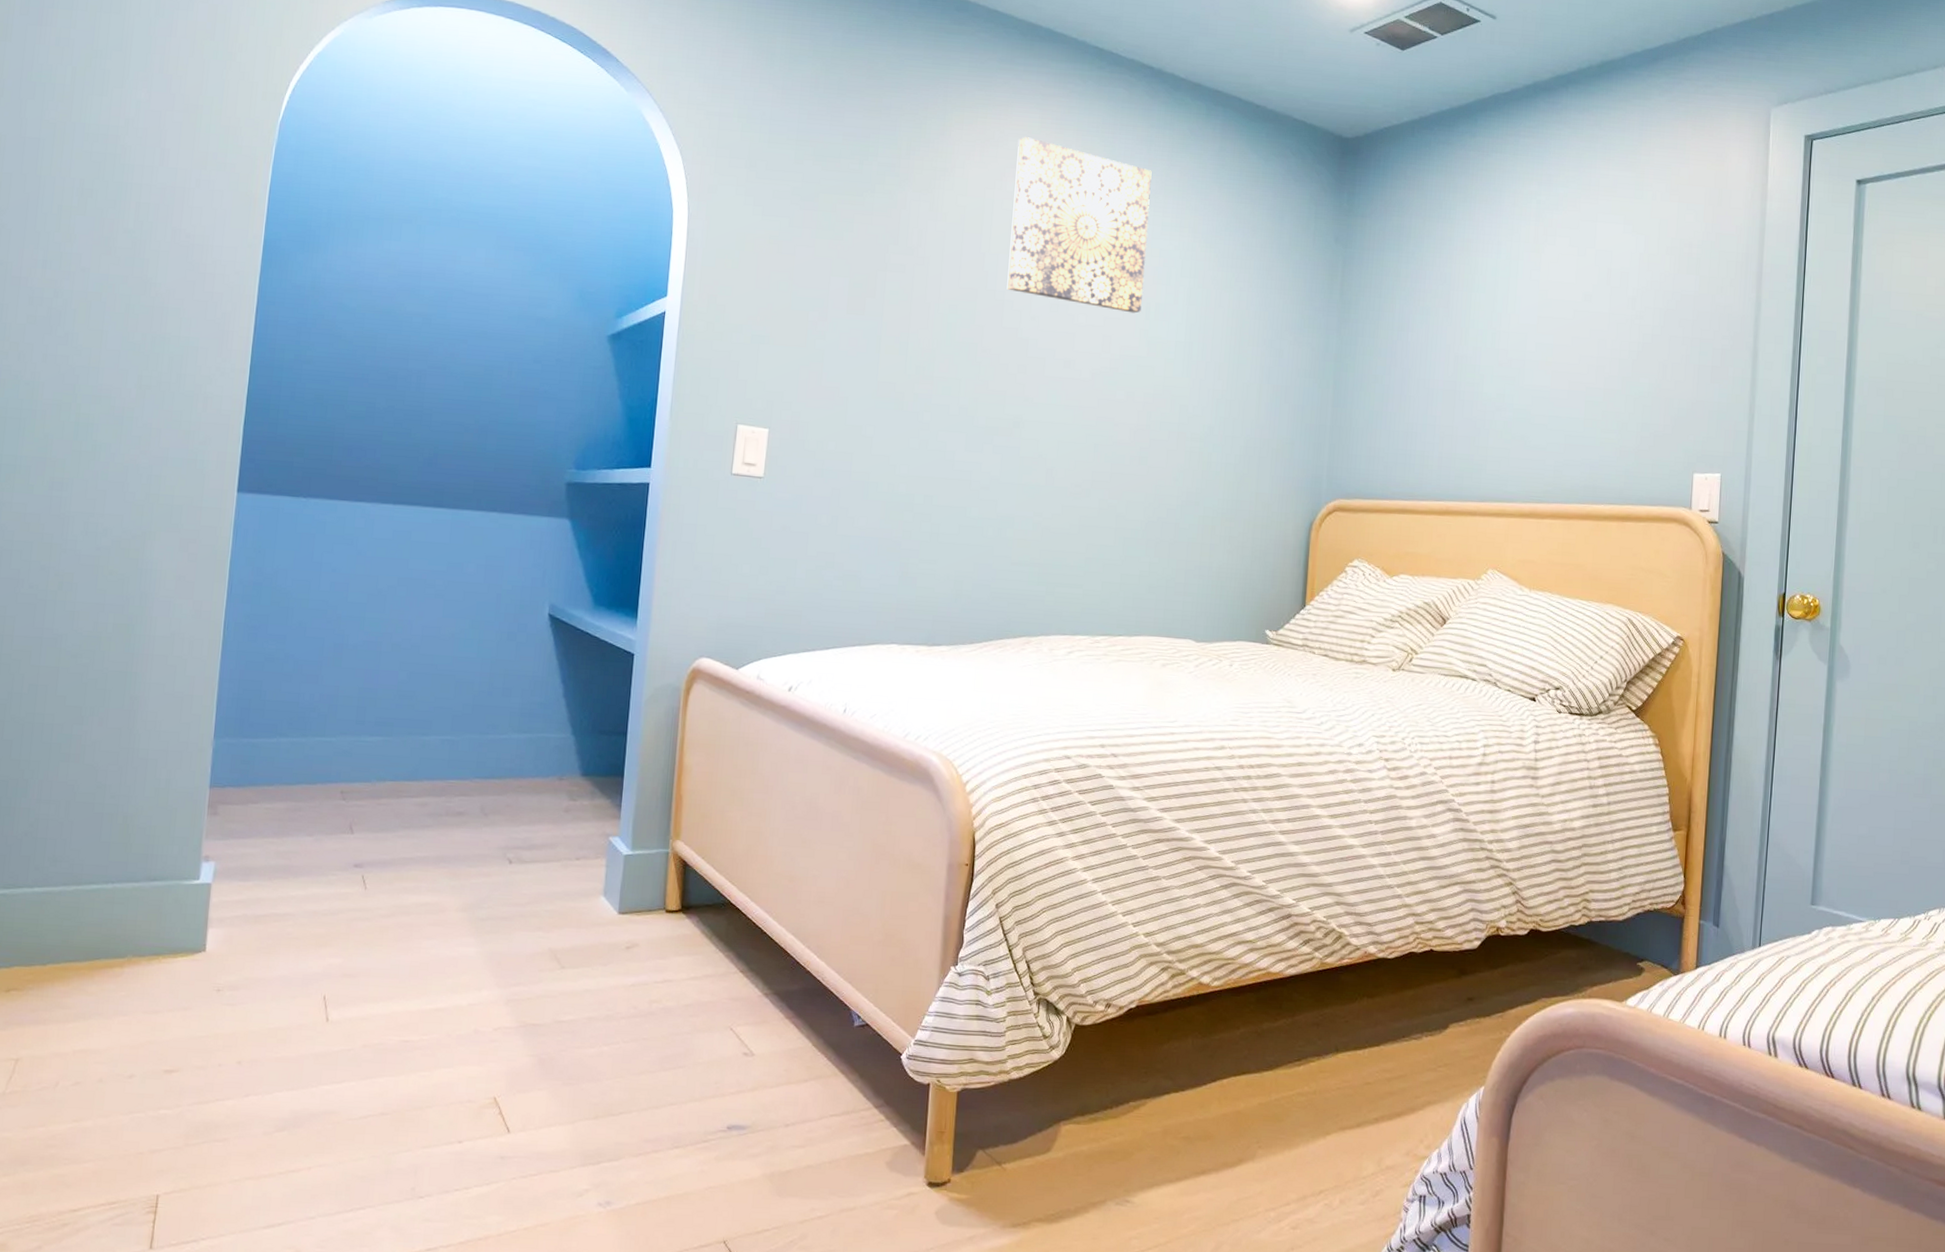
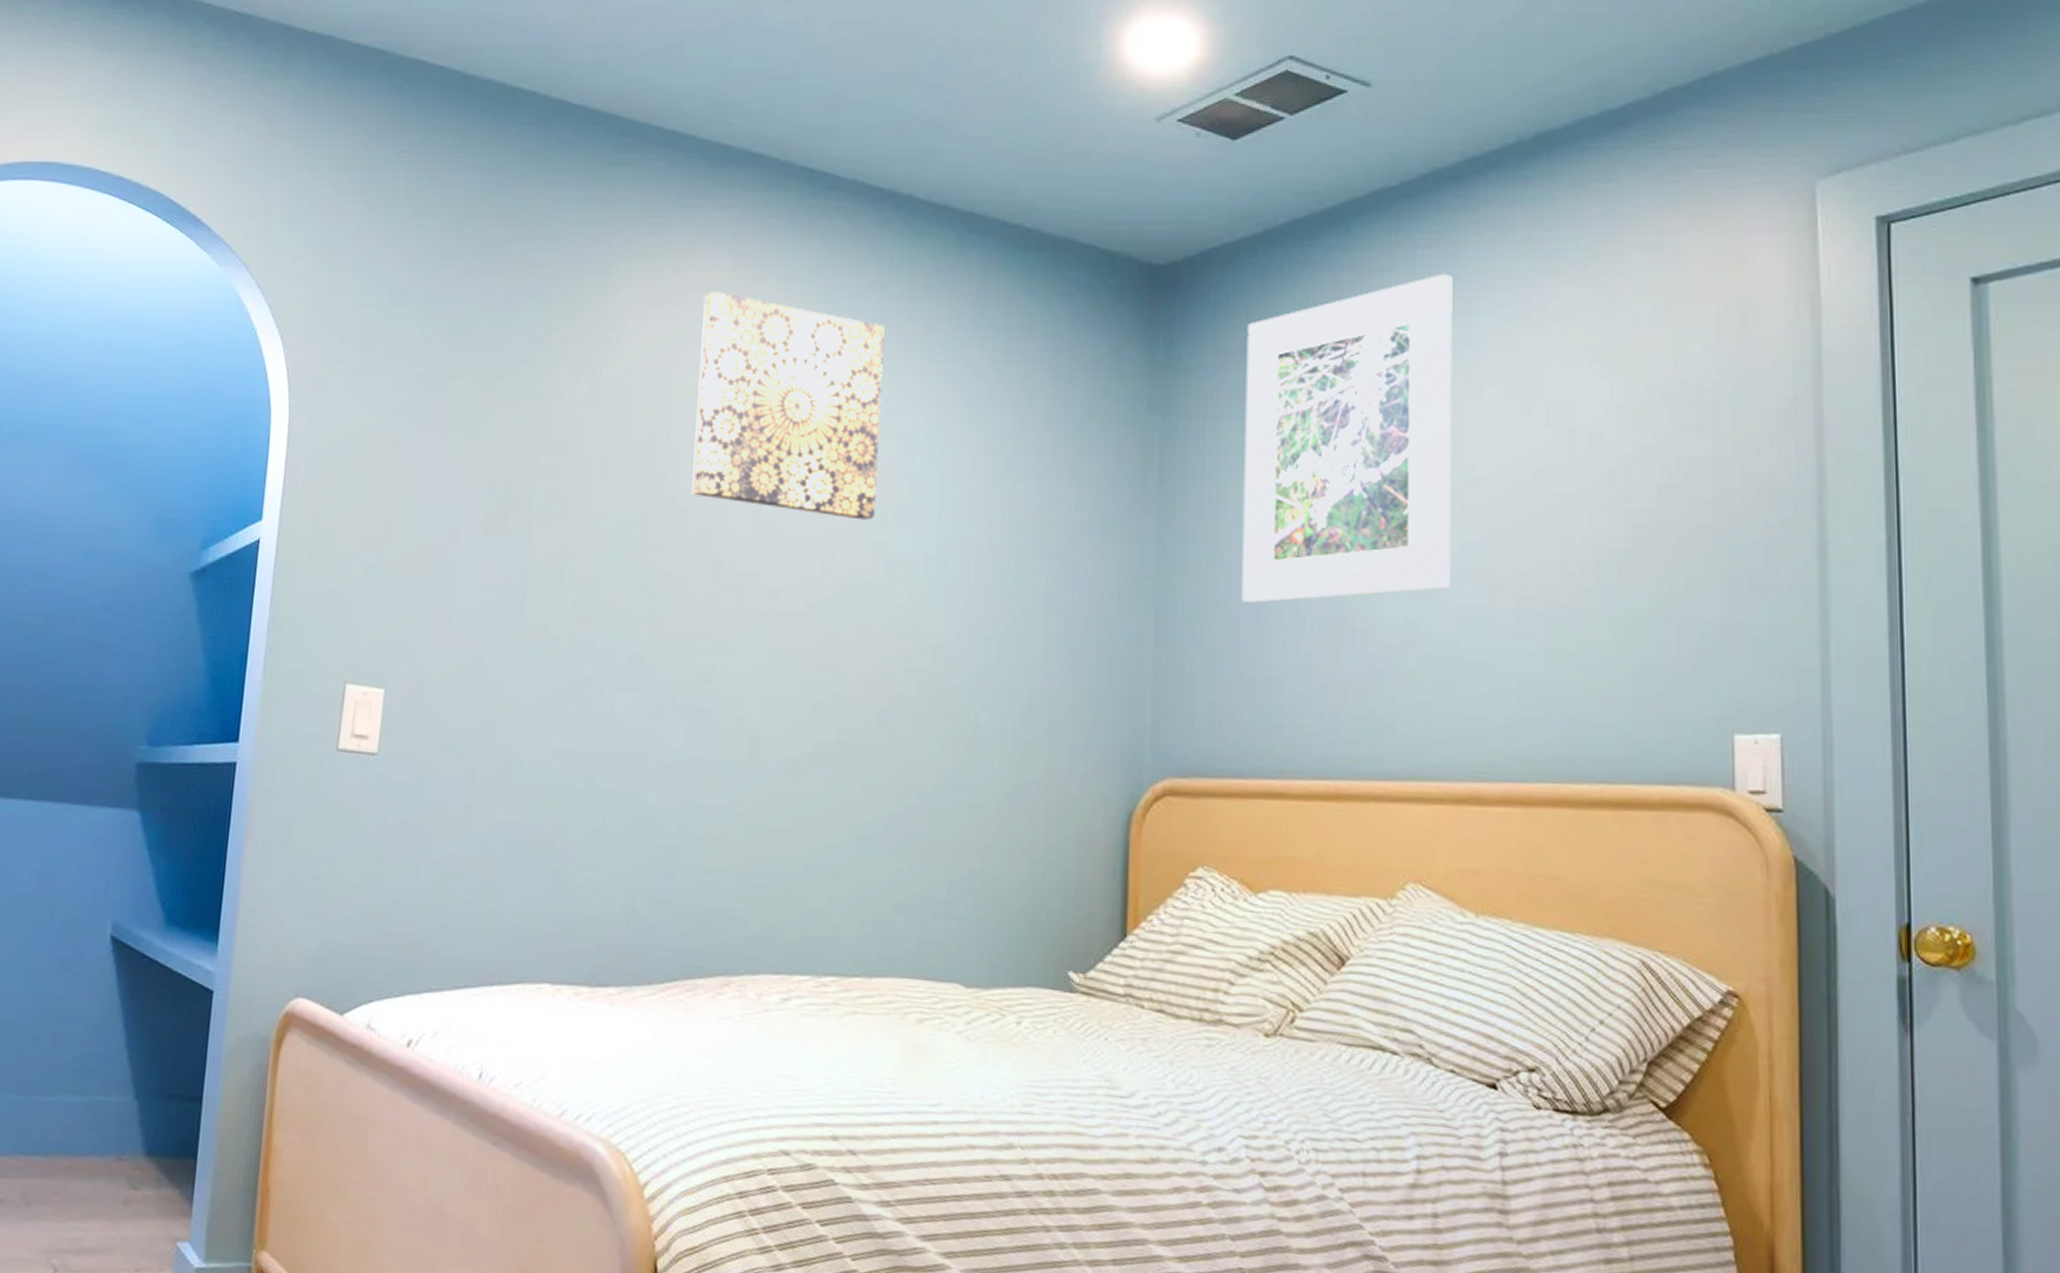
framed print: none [1392,156,1542,380] -> present [1241,273,1453,603]

